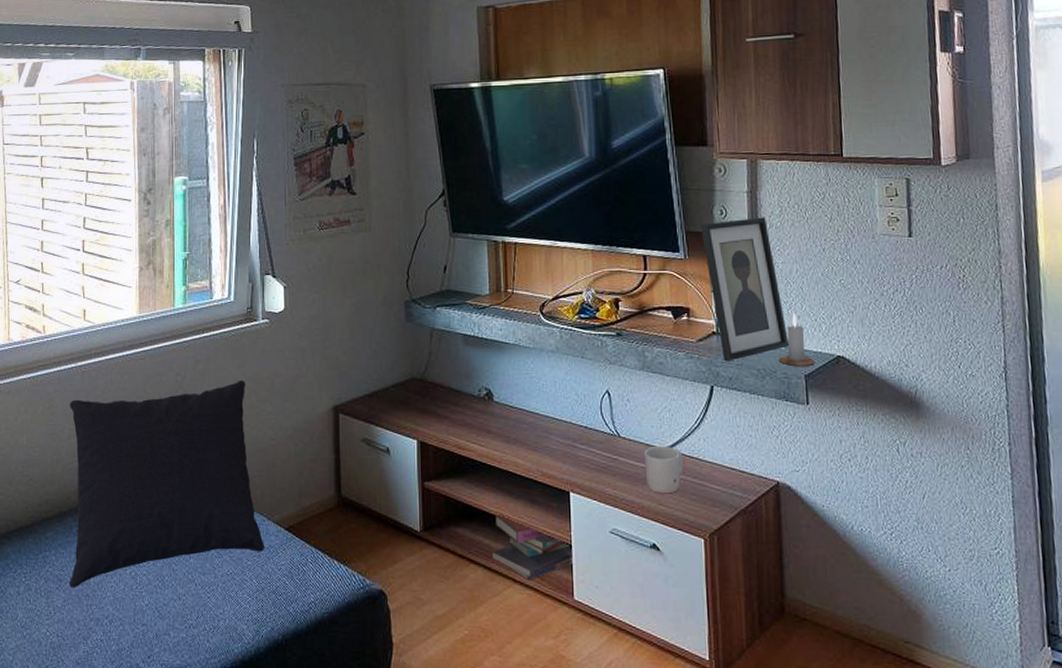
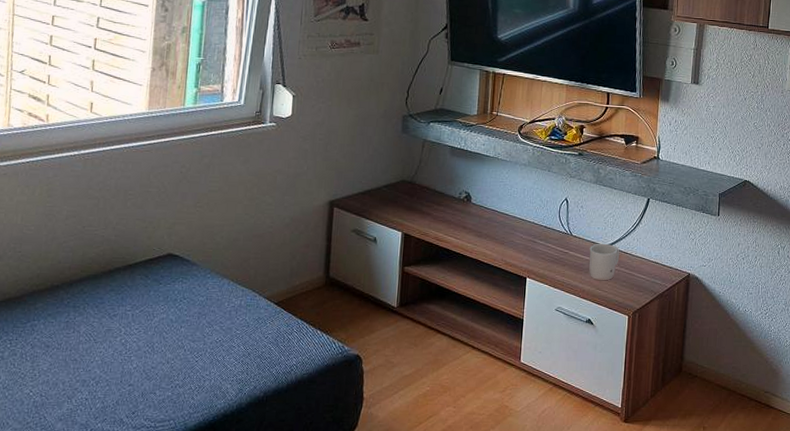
cushion: present [69,380,264,588] -> none [57,175,254,353]
books: present [493,512,574,580] -> none [457,293,524,347]
picture frame: present [700,217,790,362] -> none [654,69,711,181]
candle: present [778,312,815,366] -> none [701,145,728,187]

